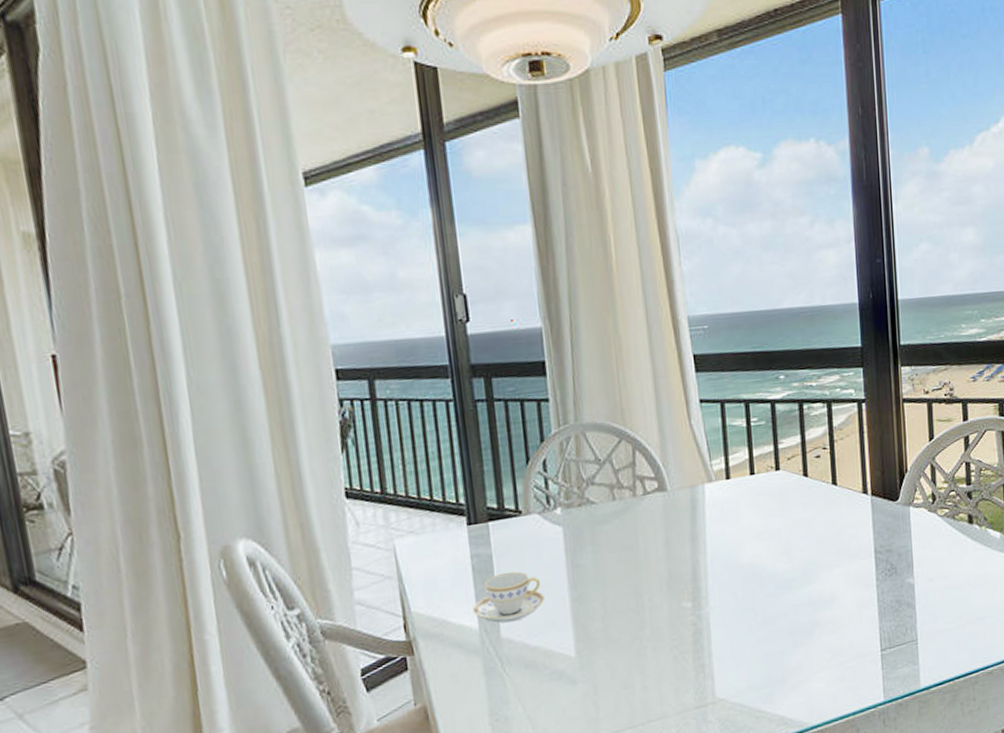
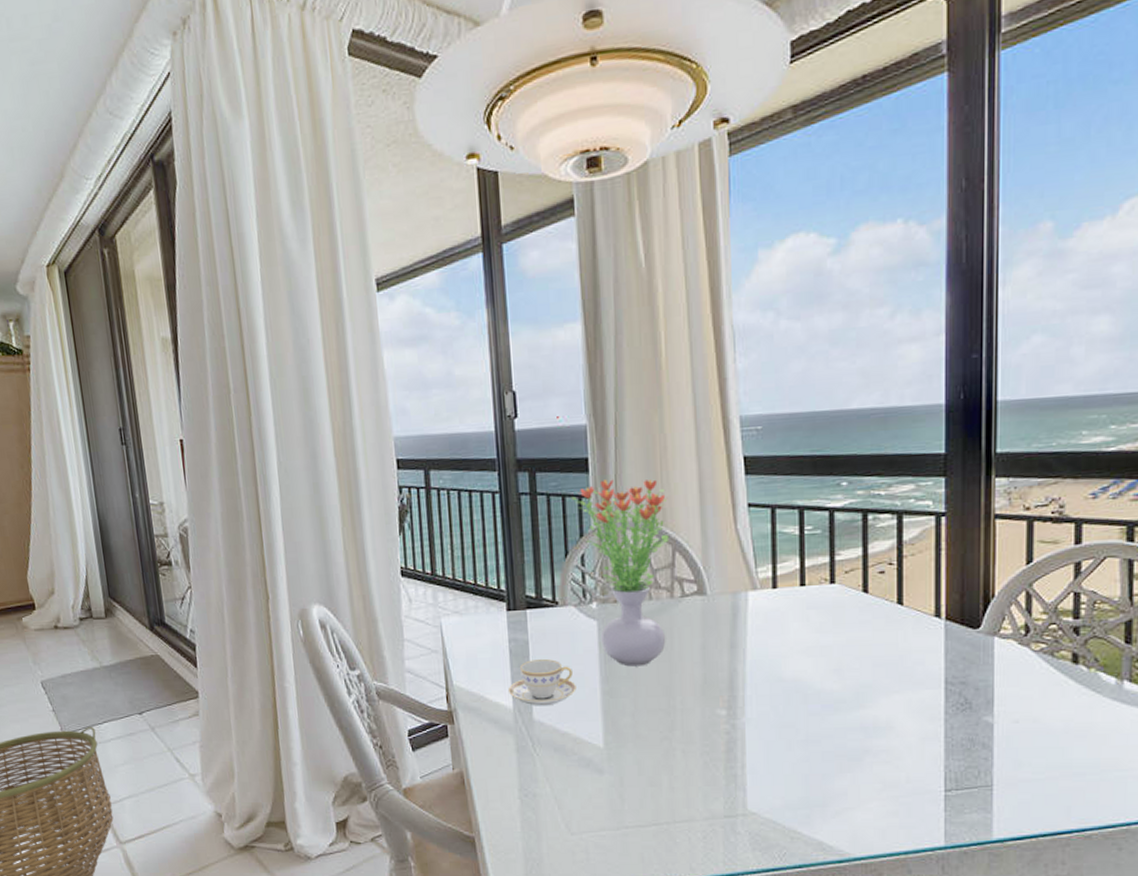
flower arrangement: none [529,380,632,570] -> present [571,479,670,667]

